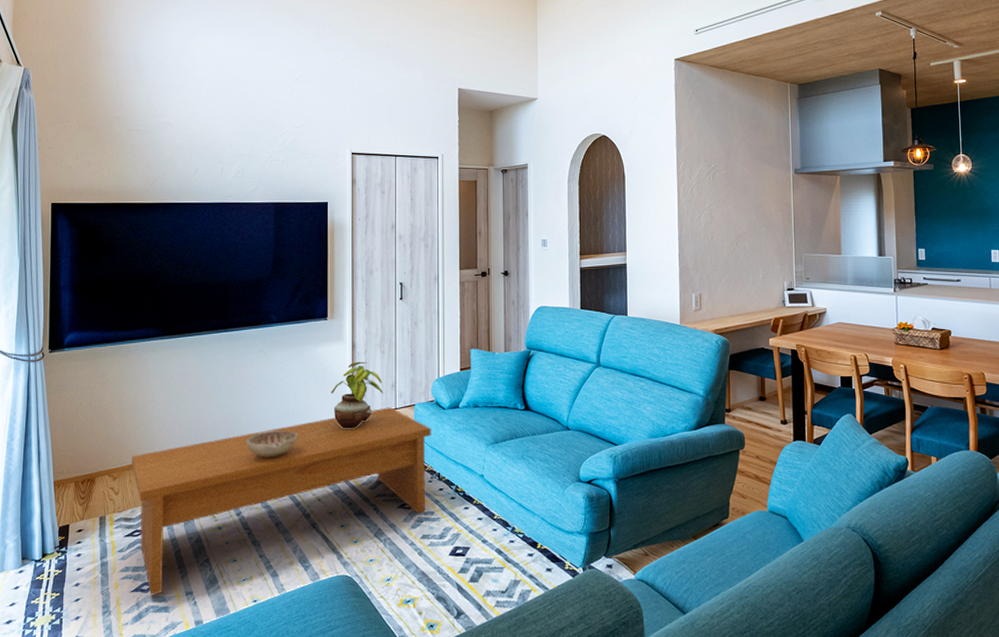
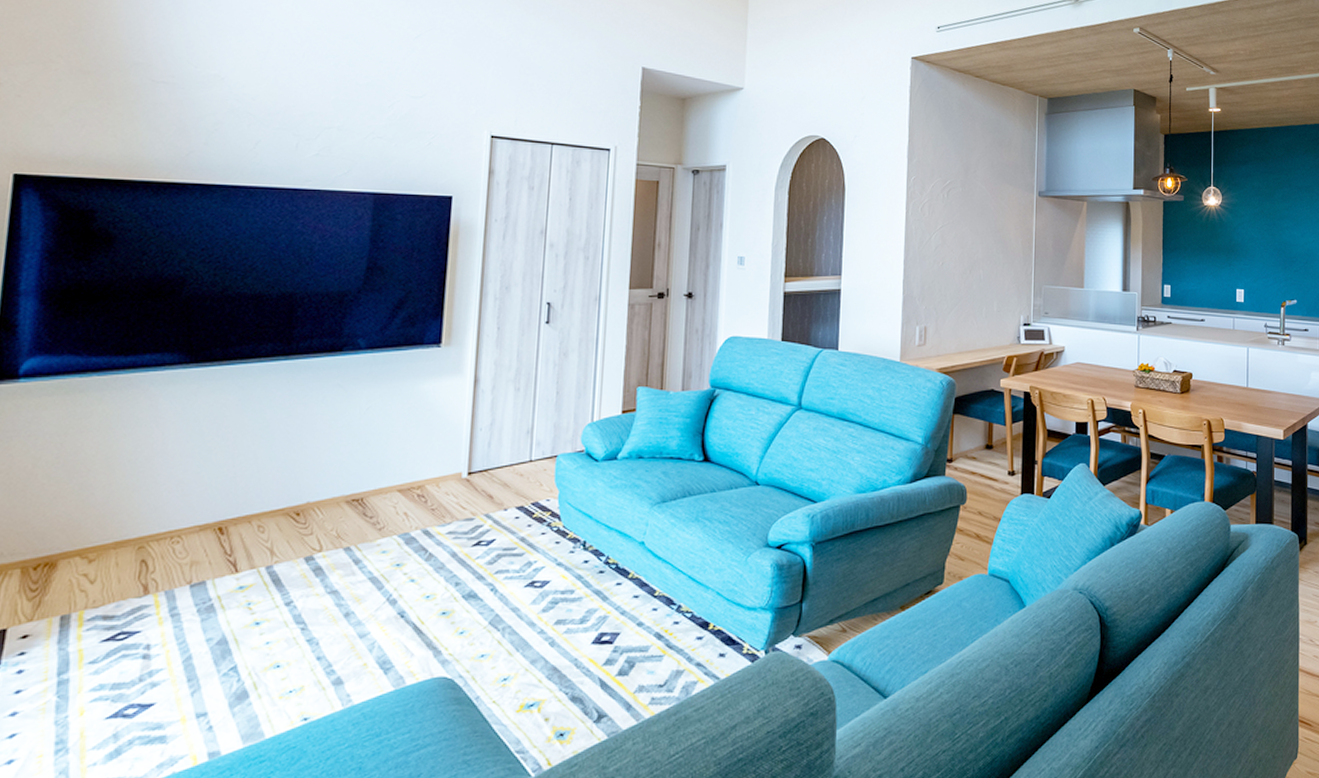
coffee table: present [132,407,432,596] -> none [121,459,579,722]
decorative bowl: present [246,431,298,457] -> none [308,491,387,527]
potted plant: present [331,361,383,429] -> none [439,401,514,488]

